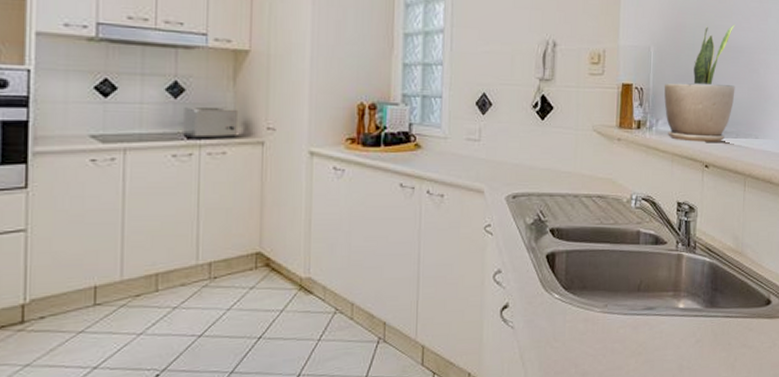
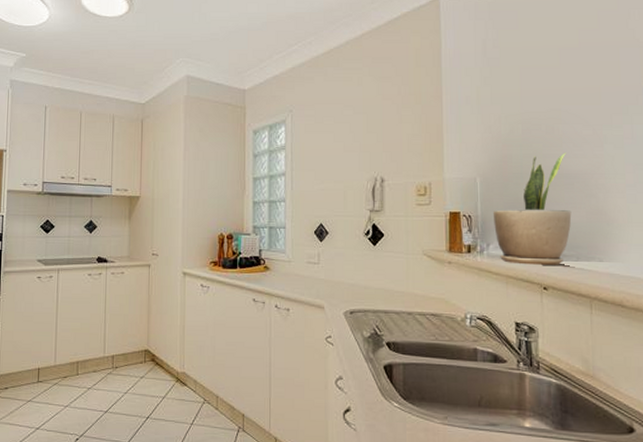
toaster: present [183,106,239,141] -> none [95,238,133,264]

